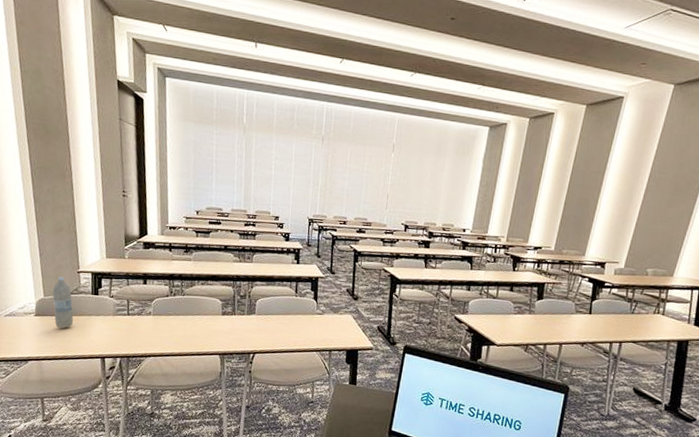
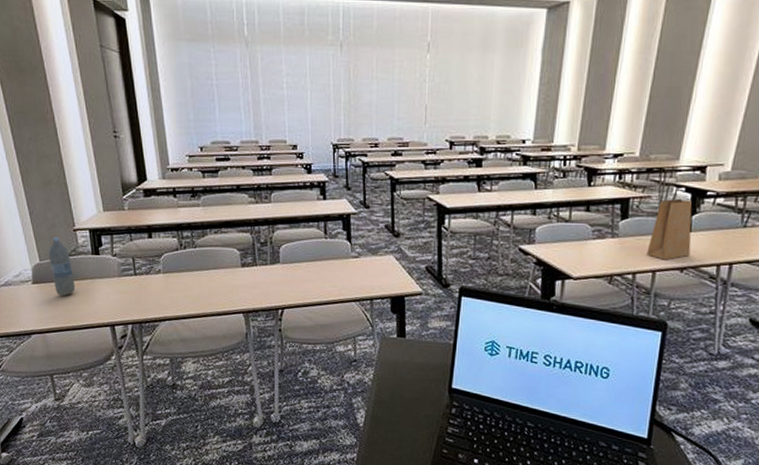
paper bag: none [556,286,593,336] -> present [647,198,692,260]

